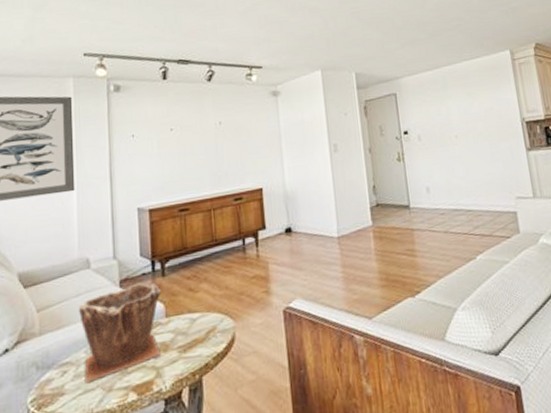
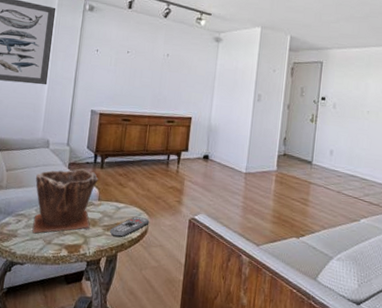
remote control: none [187,323,236,358] -> present [109,216,150,237]

